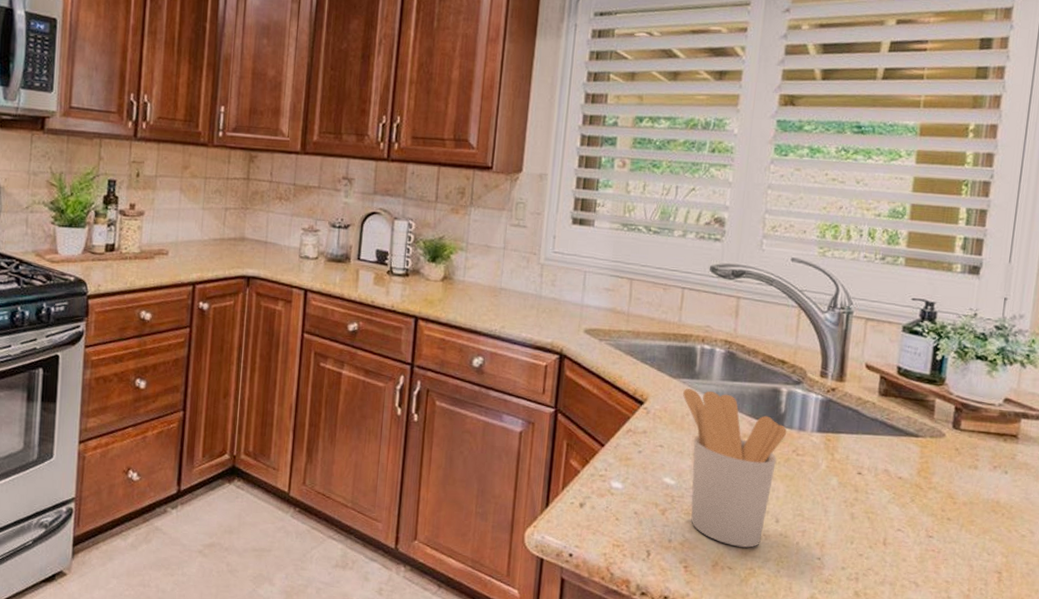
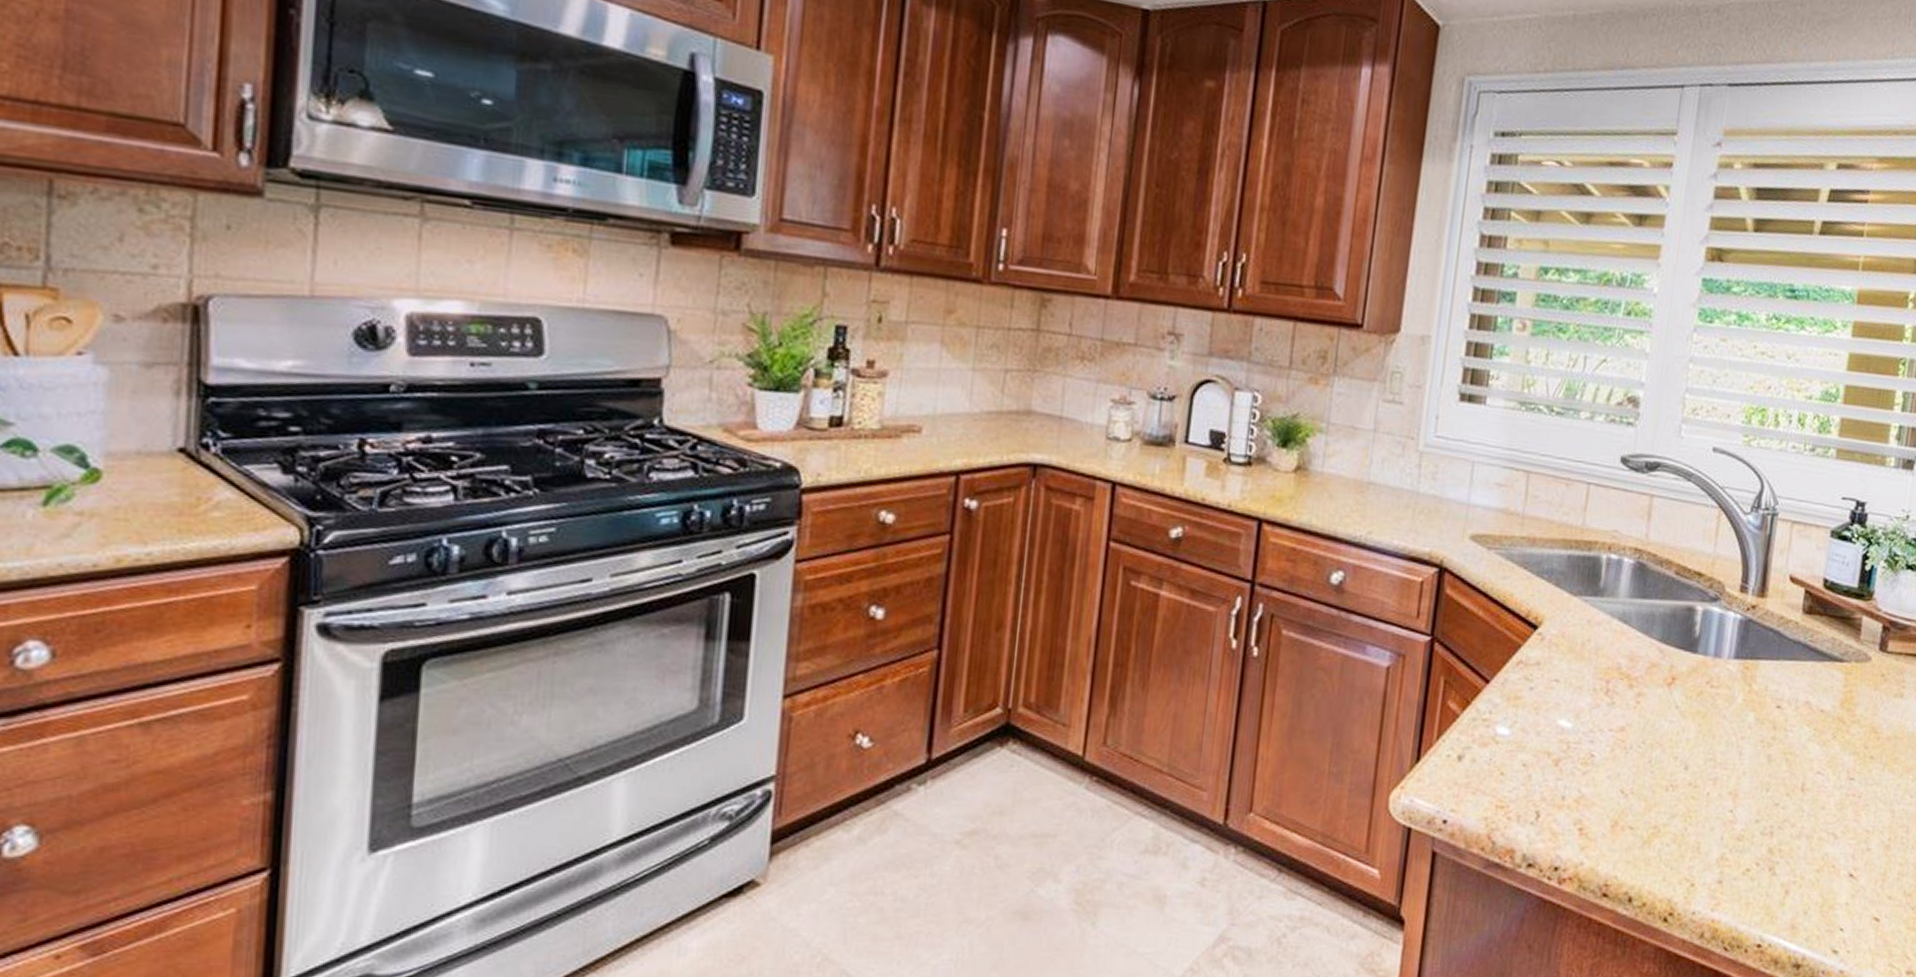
utensil holder: present [683,389,787,548] -> none [1584,608,1701,802]

